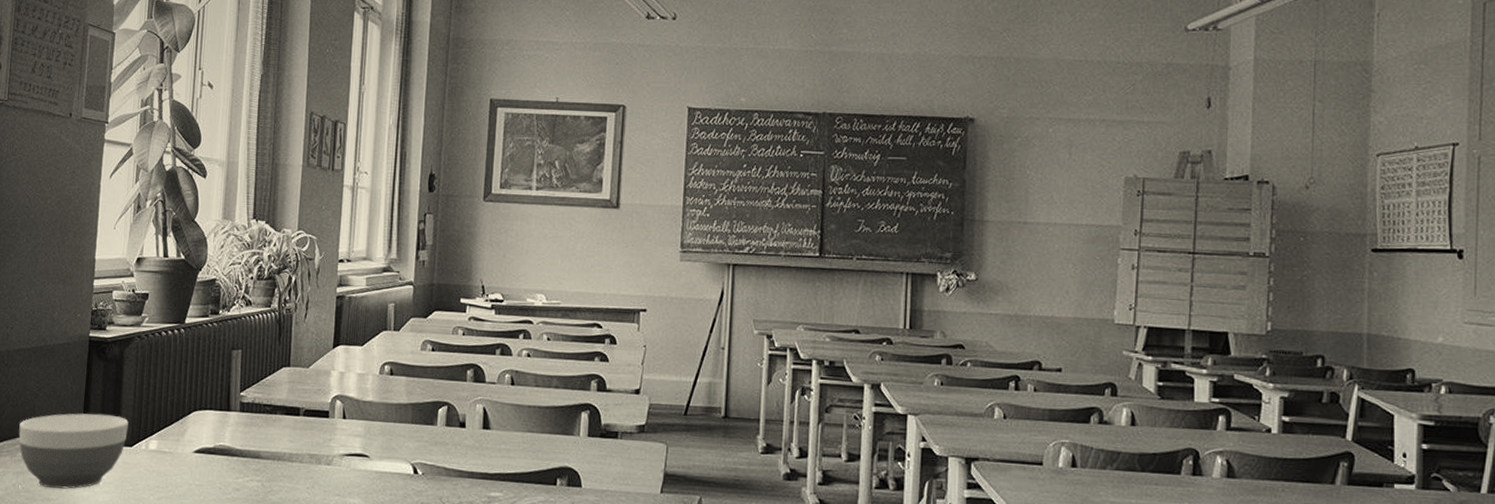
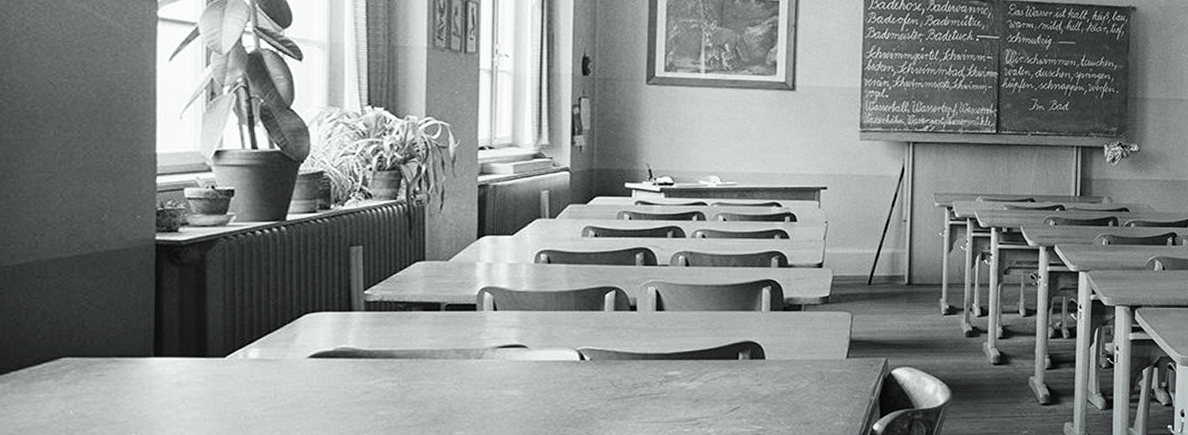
bowl: present [19,413,129,489] -> none [64,324,218,410]

